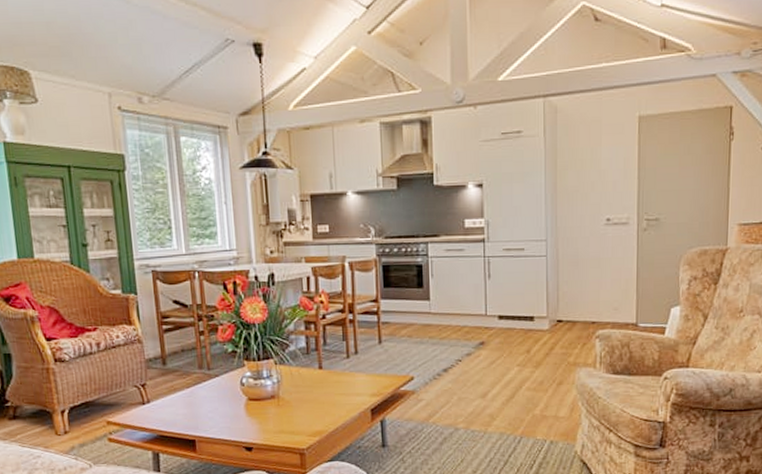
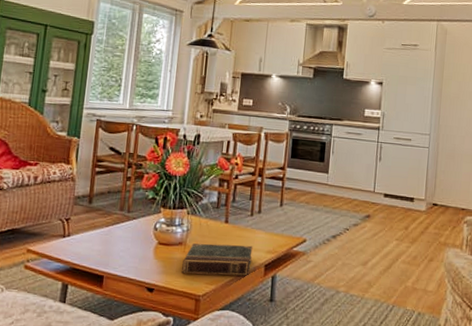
book: none [279,390,355,428] -> present [182,243,253,276]

